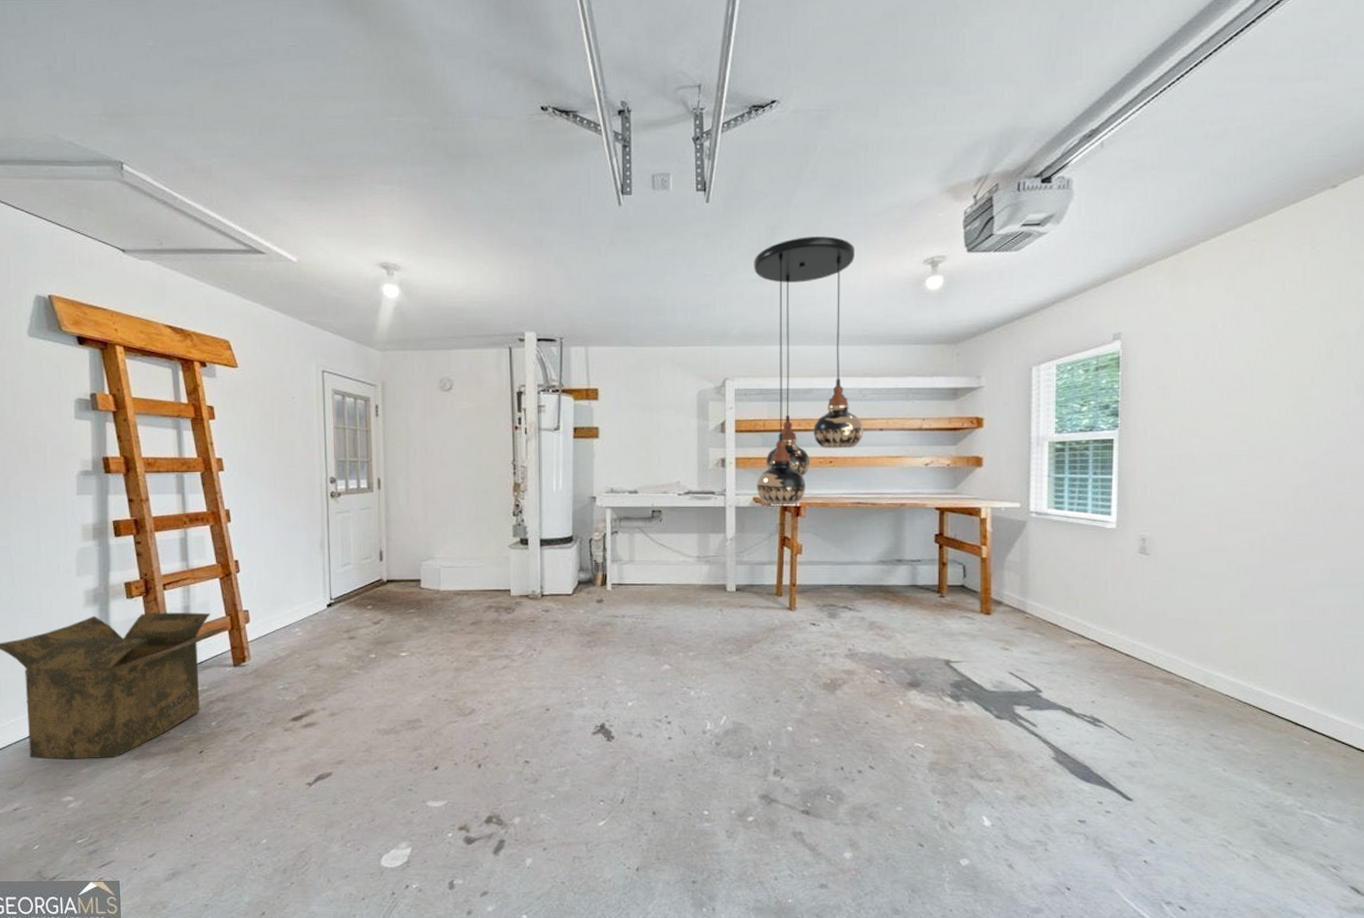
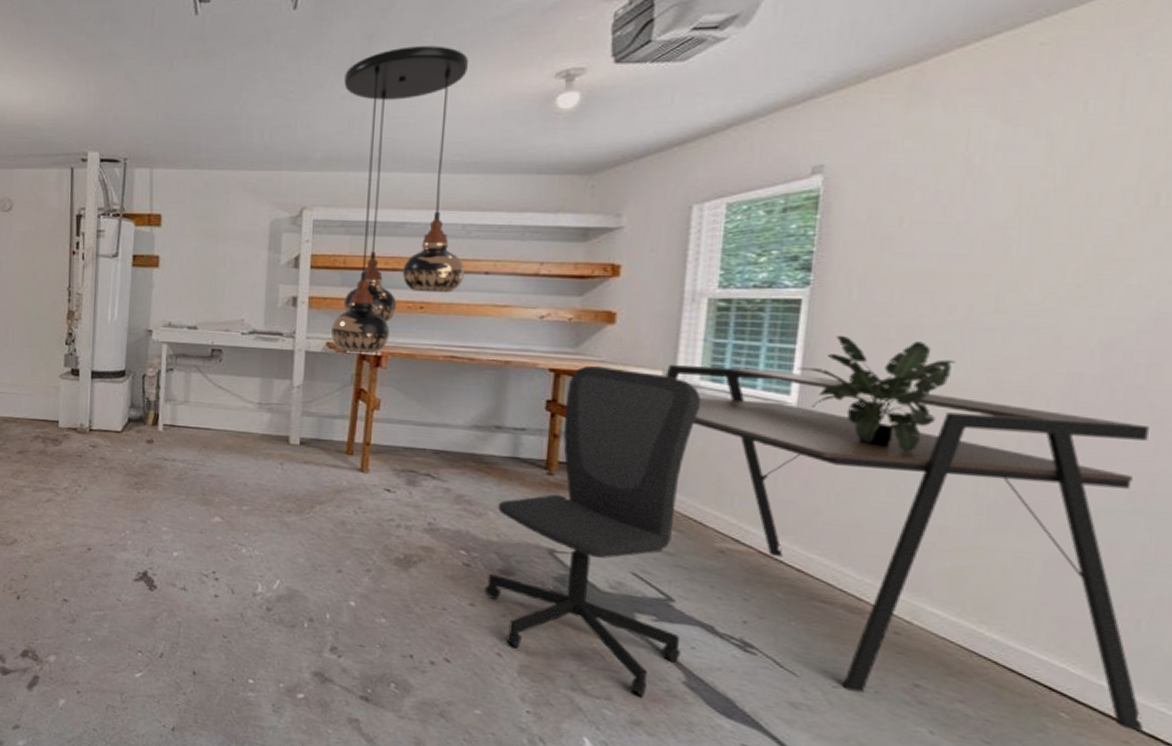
office chair: none [897,502,1050,776] -> present [484,365,702,698]
desk: none [1022,497,1354,746] -> present [665,365,1149,731]
potted plant: none [1115,465,1218,553] -> present [797,335,956,451]

